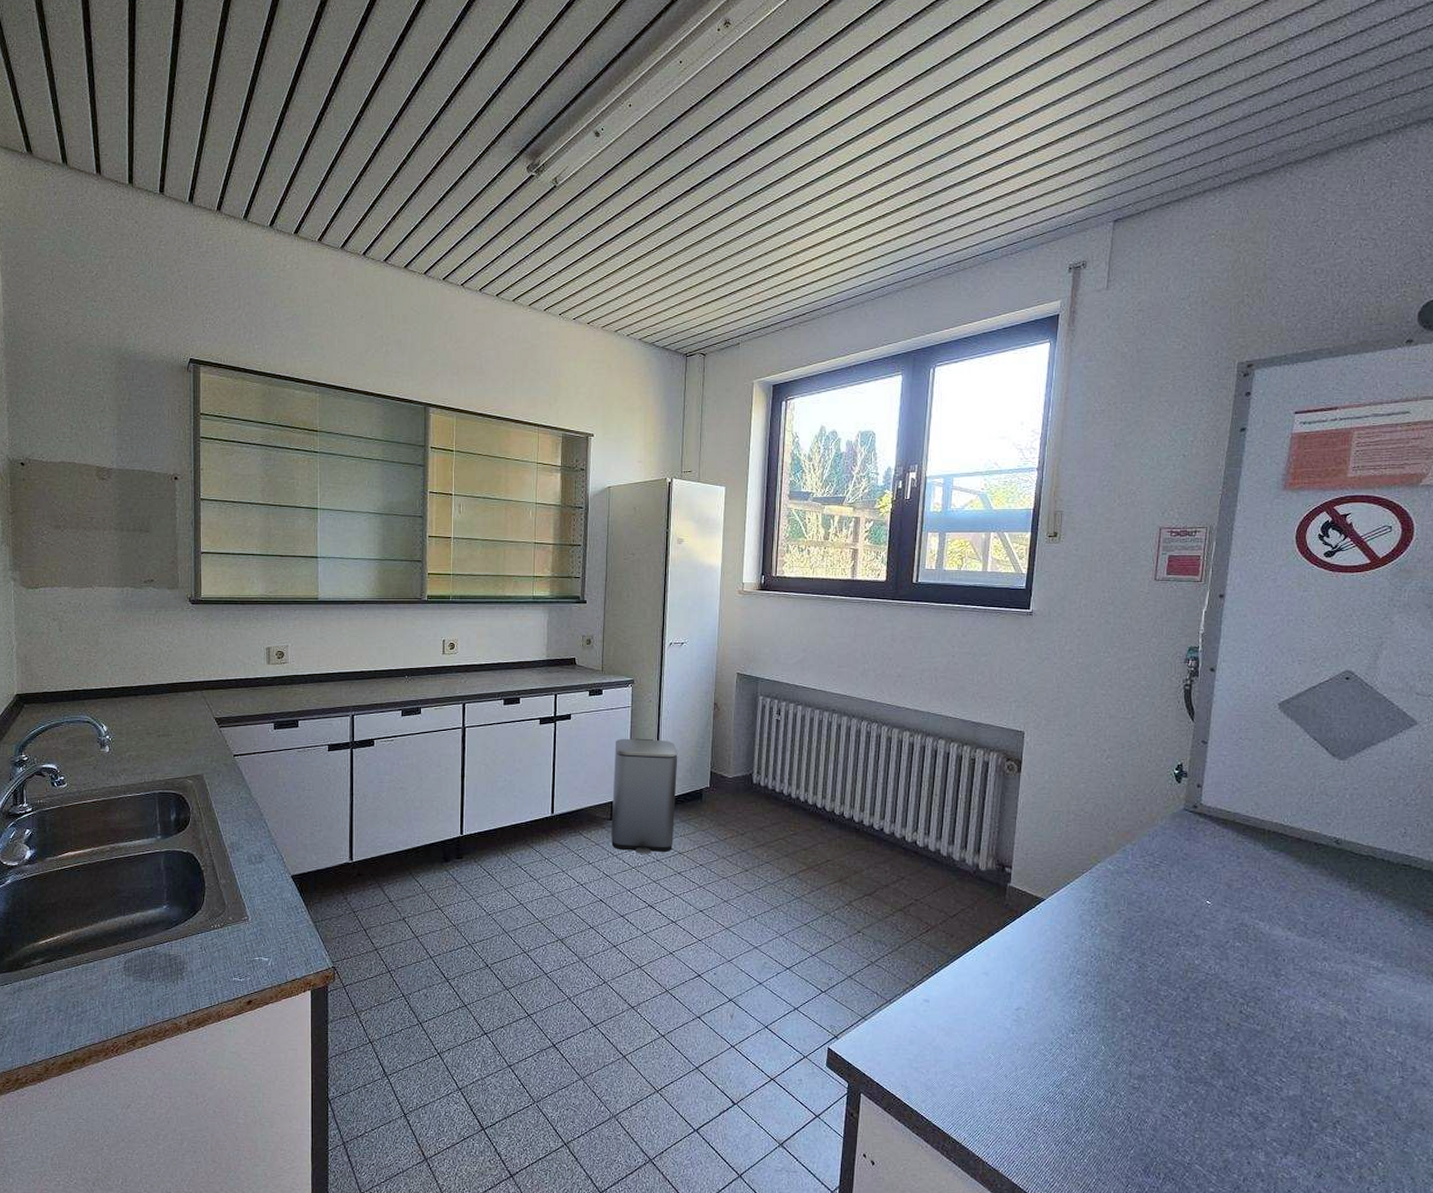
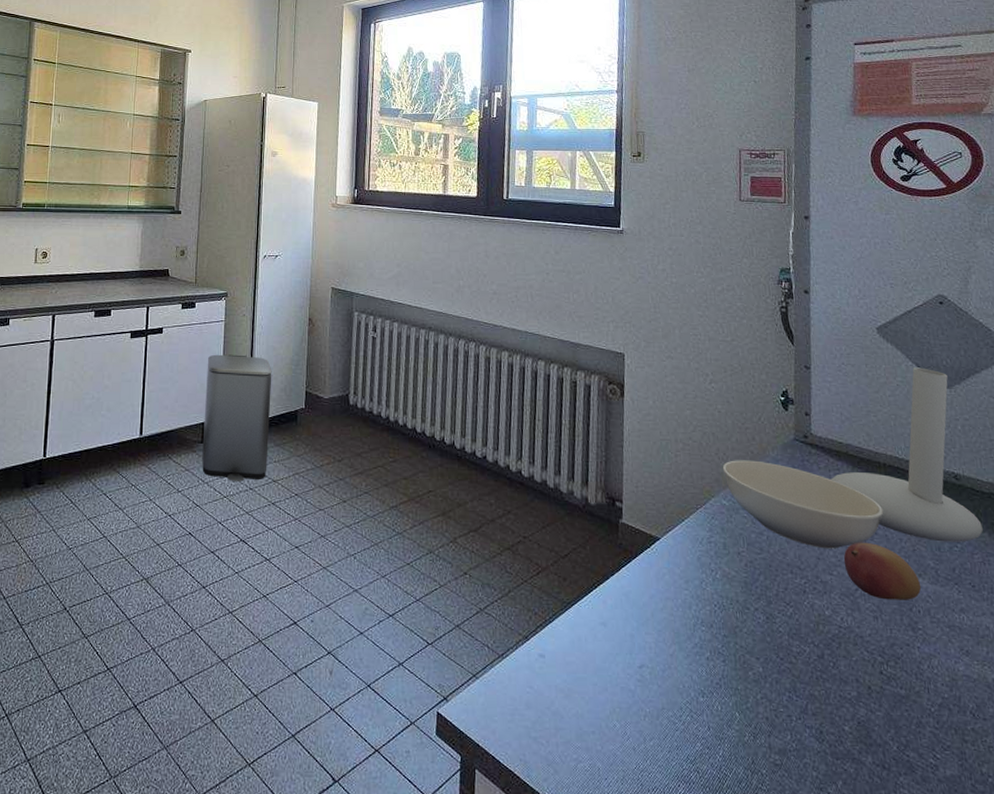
bowl: none [1111,829,1263,907] -> present [722,460,884,549]
paper towel holder: none [1215,741,1356,900] -> present [831,367,983,542]
fruit: none [1218,900,1289,951] -> present [843,542,921,600]

